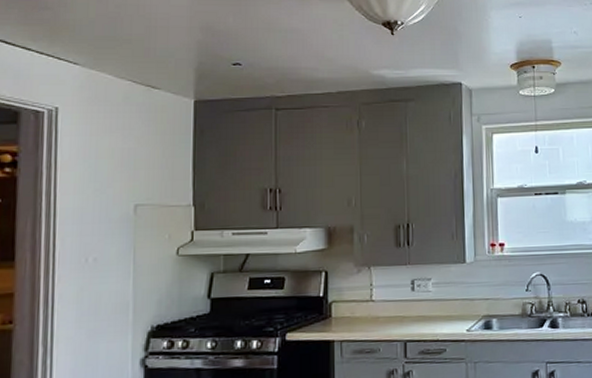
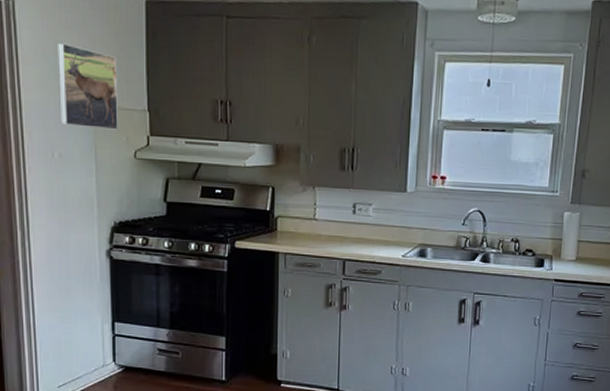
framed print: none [97,146,162,229] -> present [57,42,118,130]

